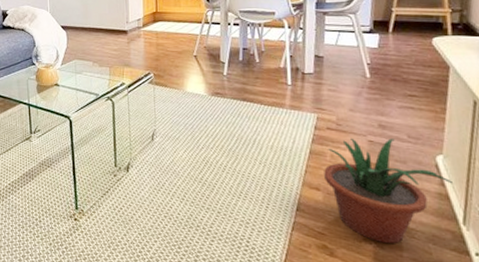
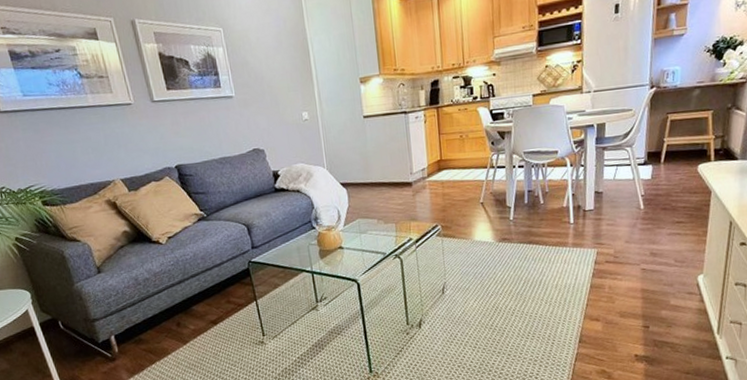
potted plant: present [324,138,452,244] -> none [603,264,710,360]

